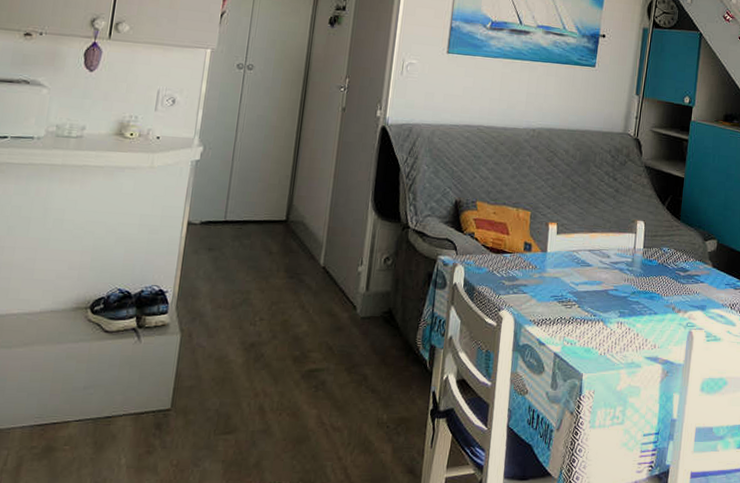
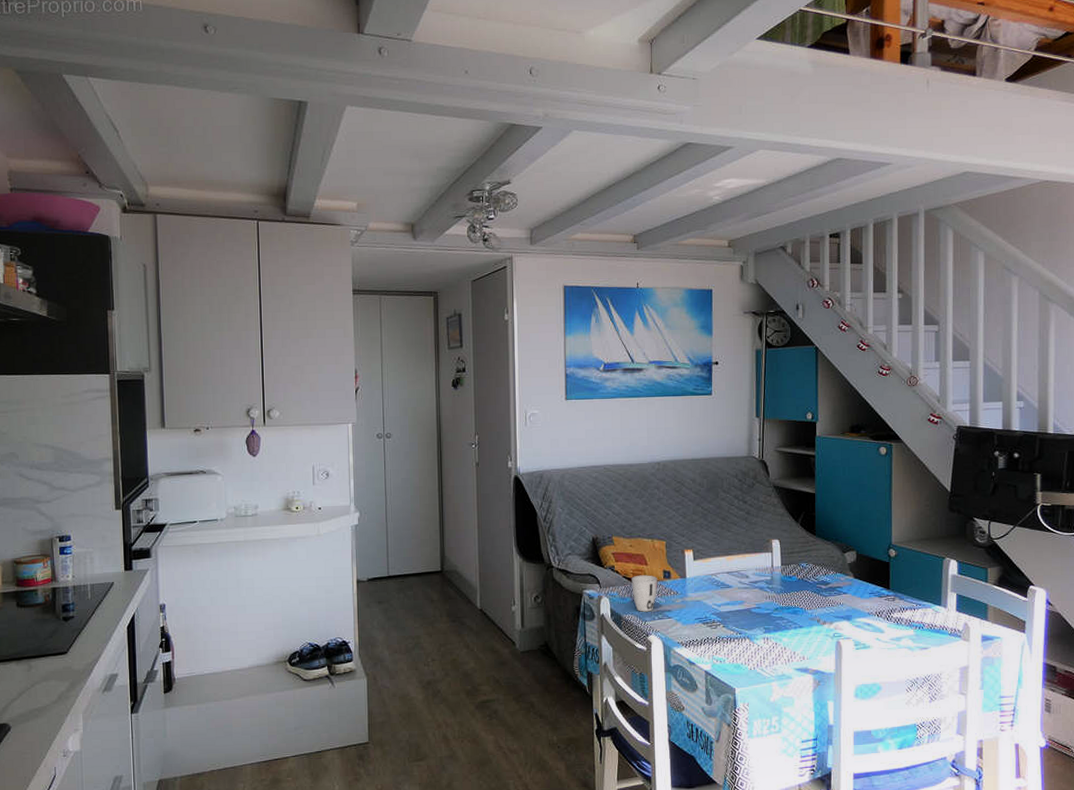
cup: none [489,244,518,285] -> present [631,575,658,612]

